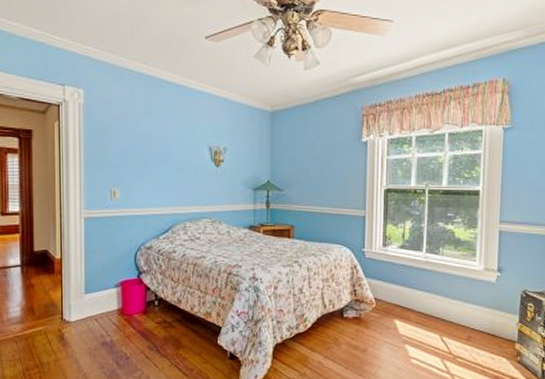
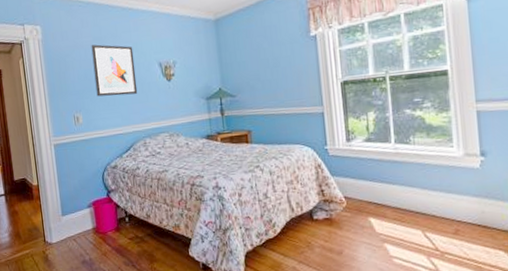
wall art: none [138,118,183,175] -> present [91,44,138,97]

